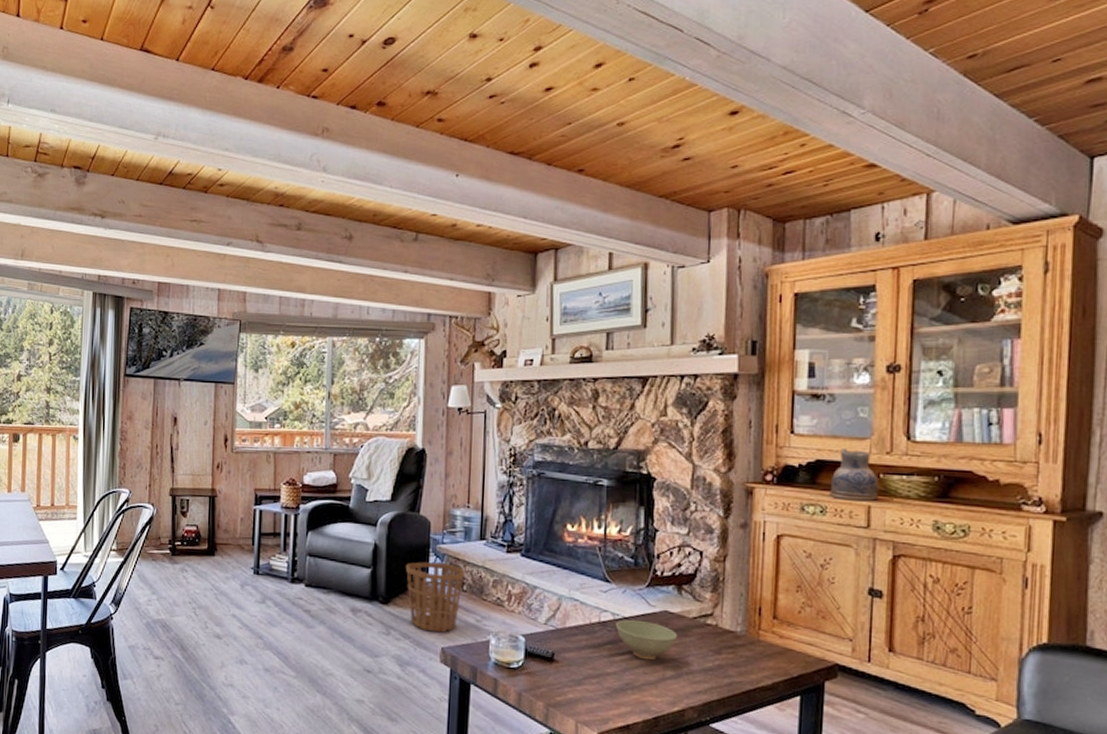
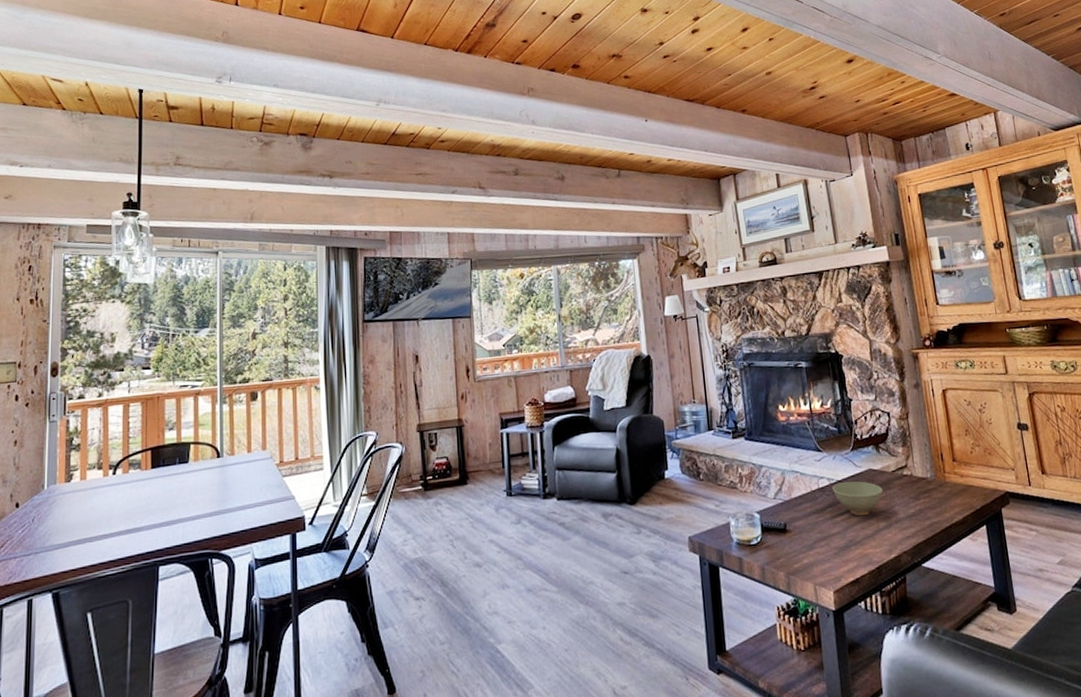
basket: present [406,561,465,633] -> none [647,457,700,524]
ceramic pitcher: present [828,449,879,502] -> none [972,312,1009,354]

